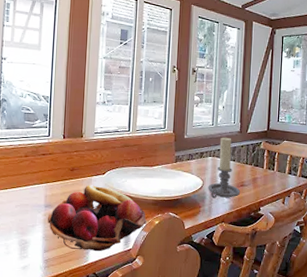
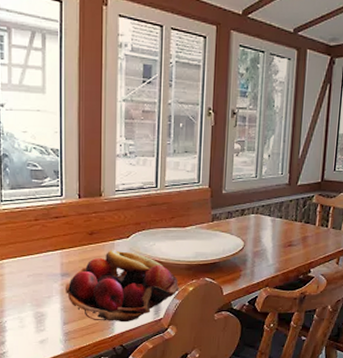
candle holder: present [208,137,241,198] -> none [250,191,288,261]

